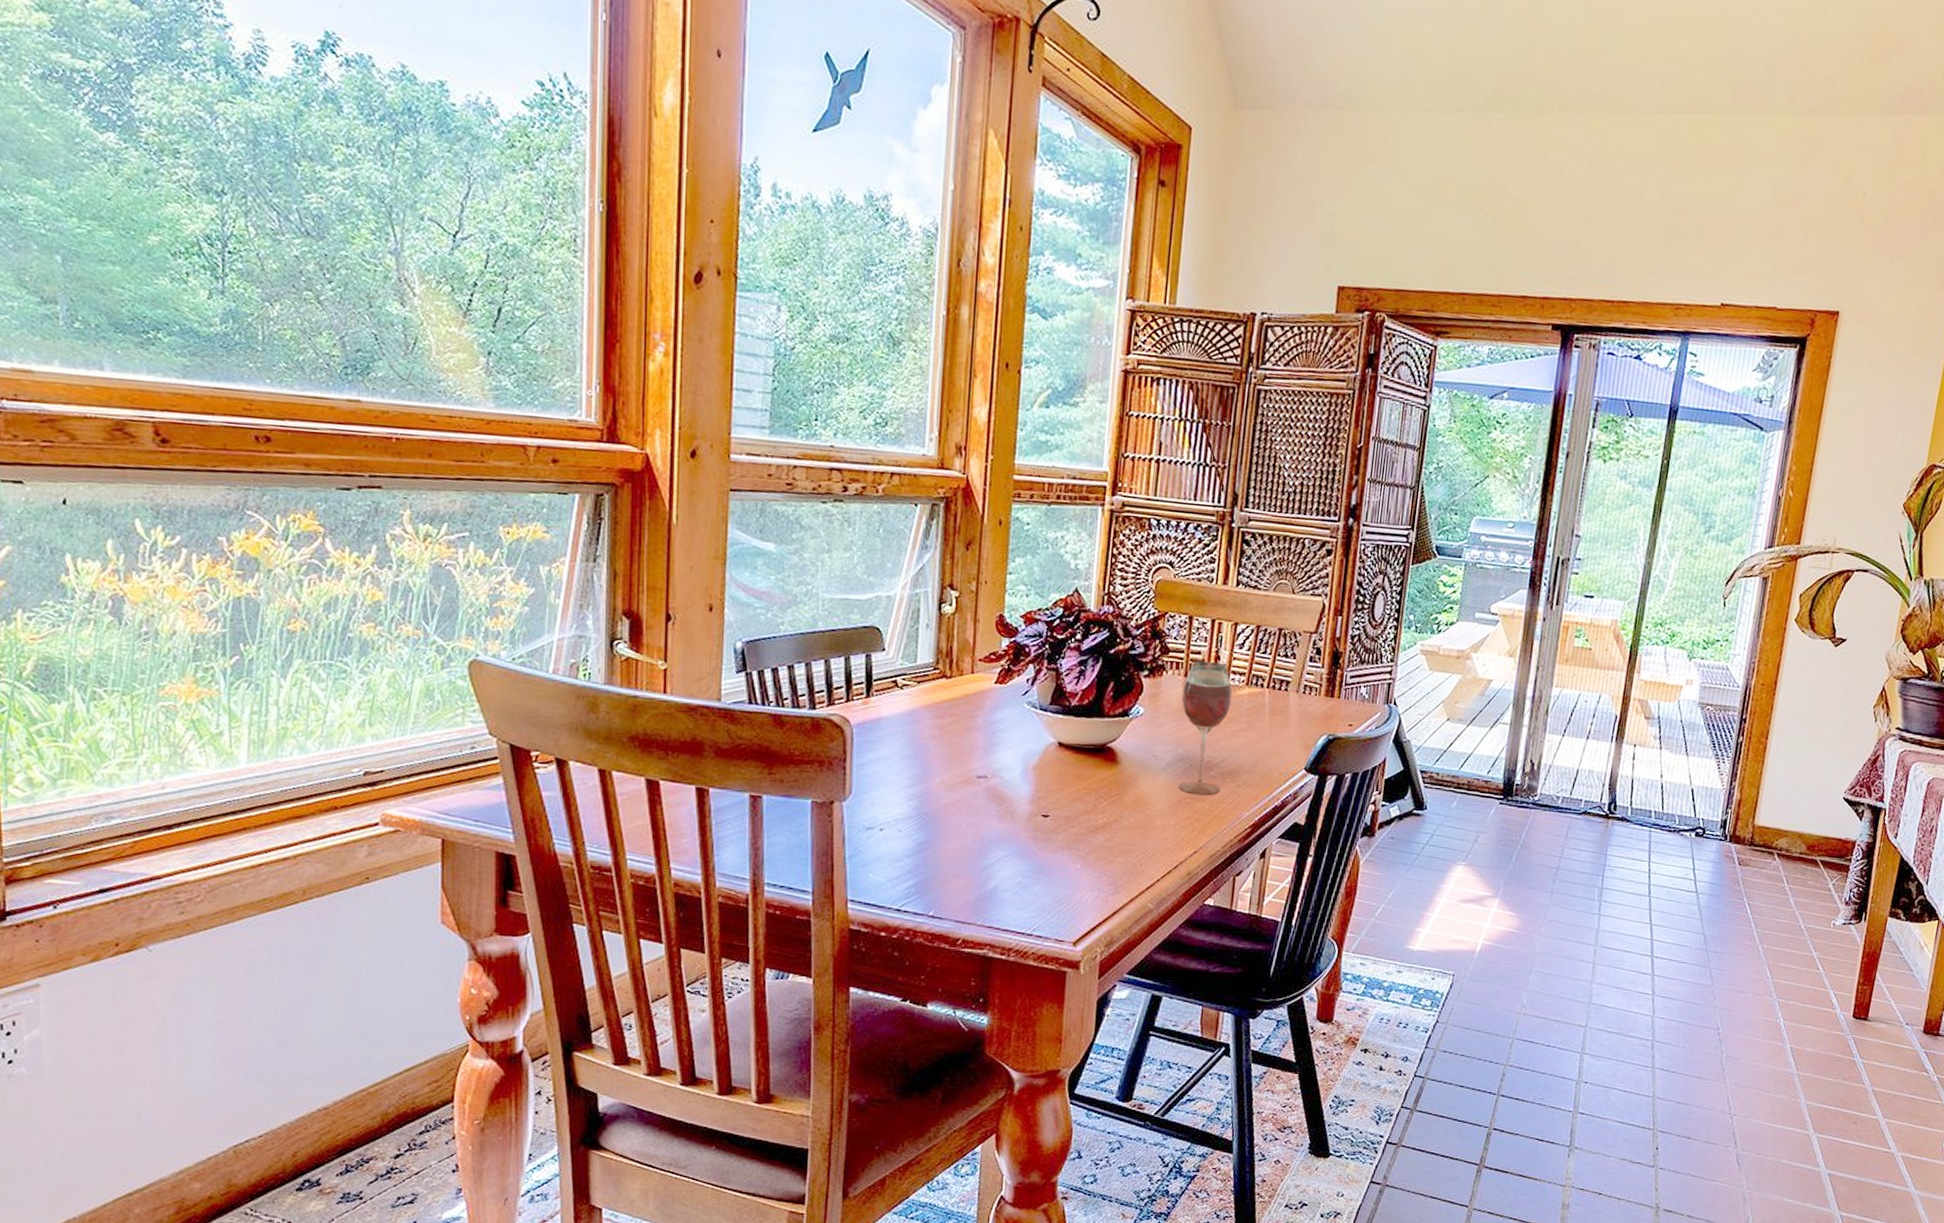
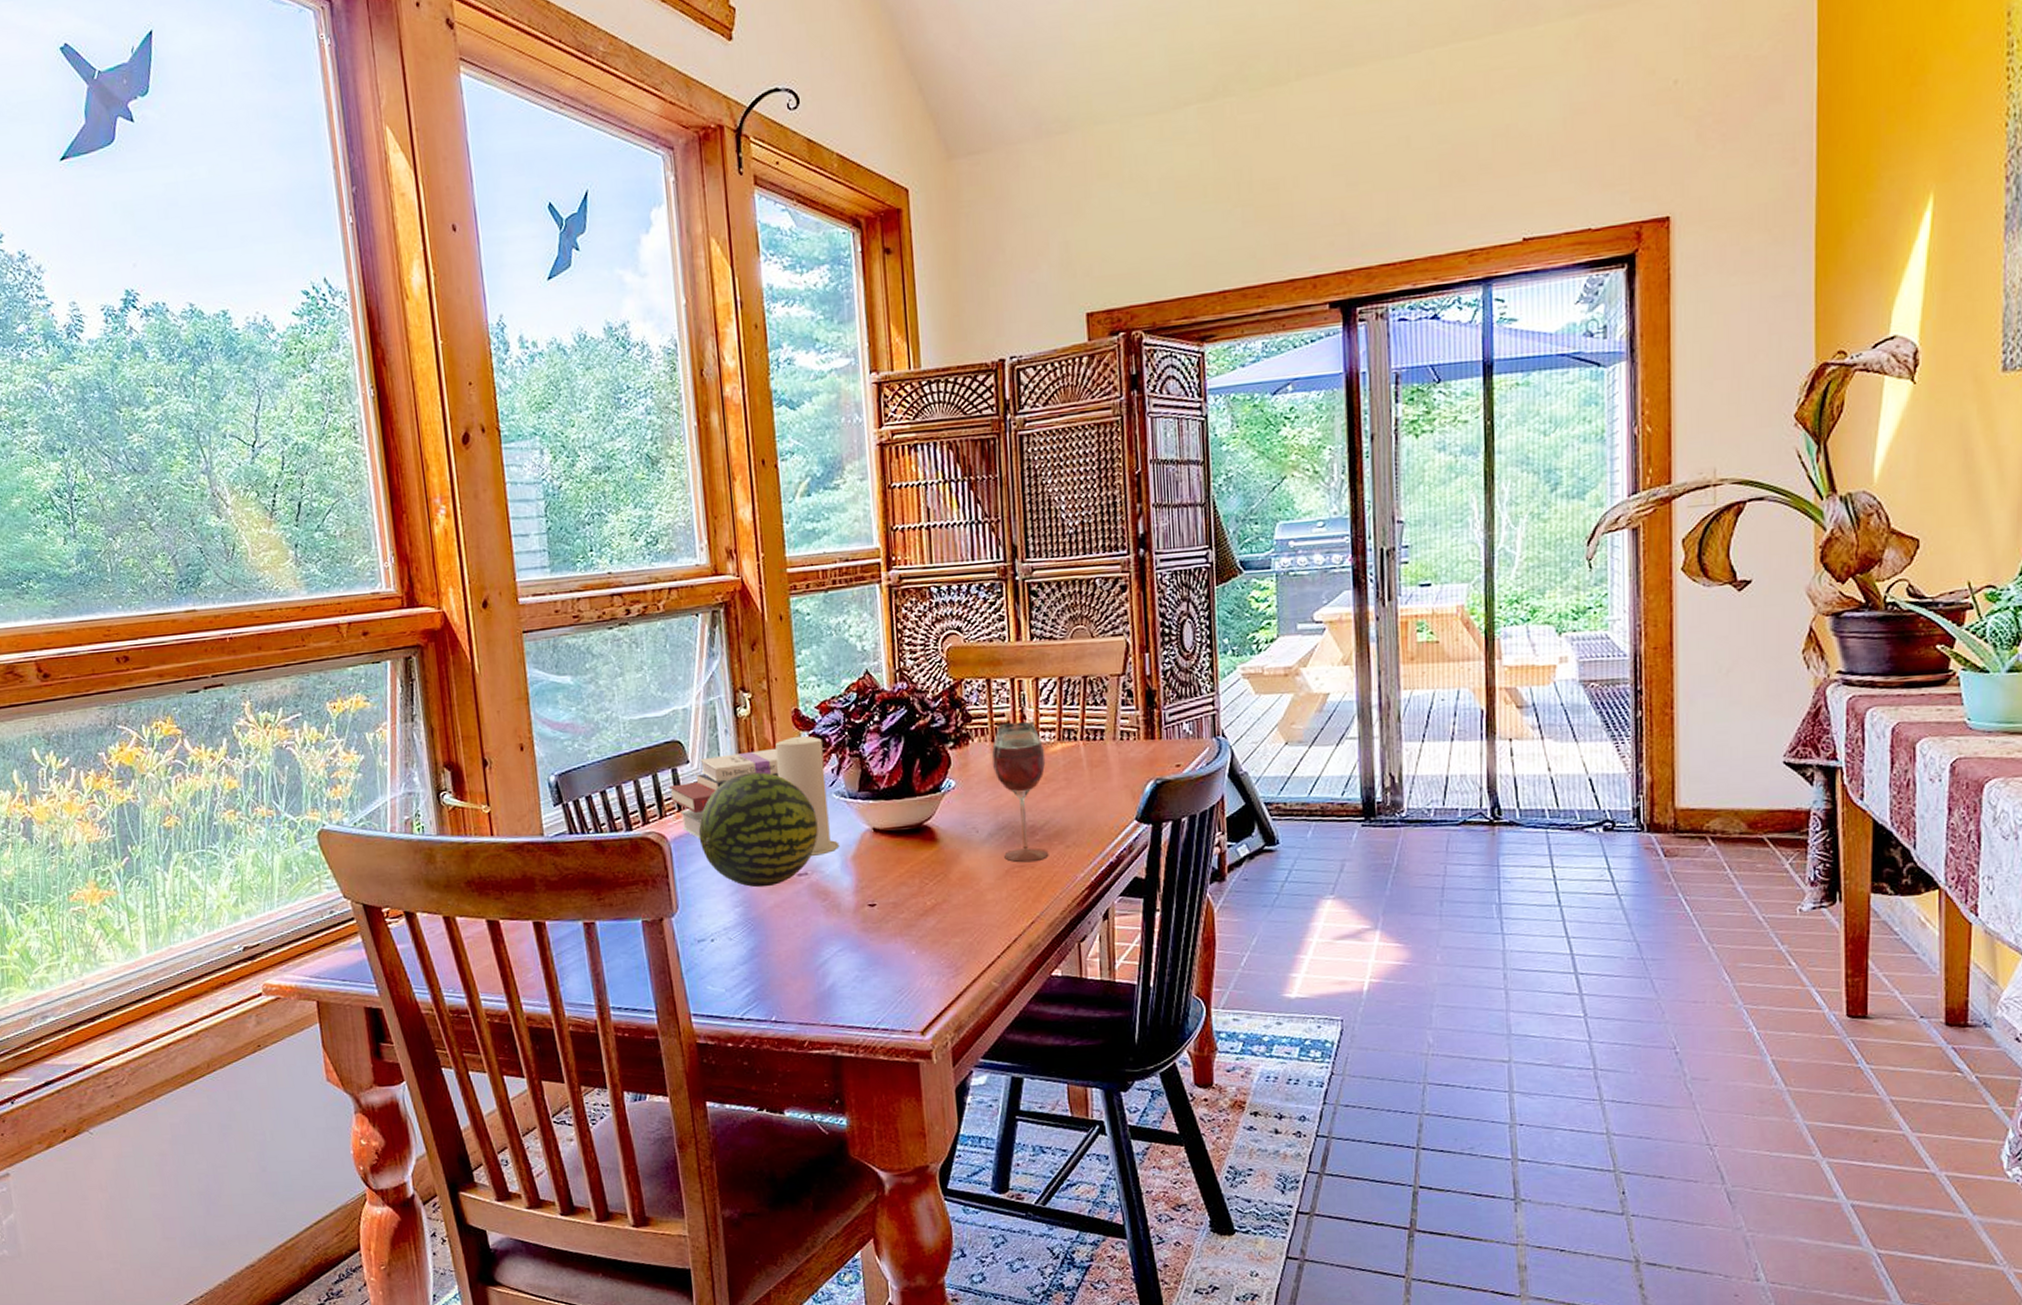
books: none [860,648,976,728] -> present [669,748,779,839]
fruit: none [883,669,1005,785] -> present [698,772,818,888]
candle: none [972,641,1023,761] -> present [775,735,840,856]

